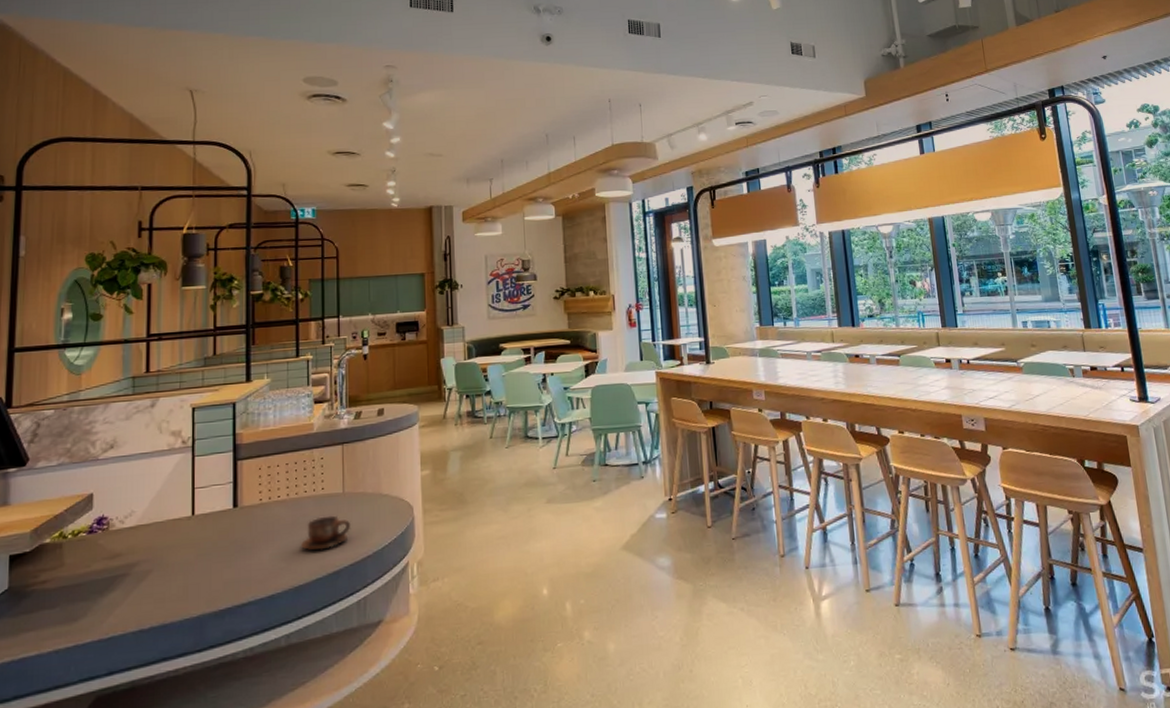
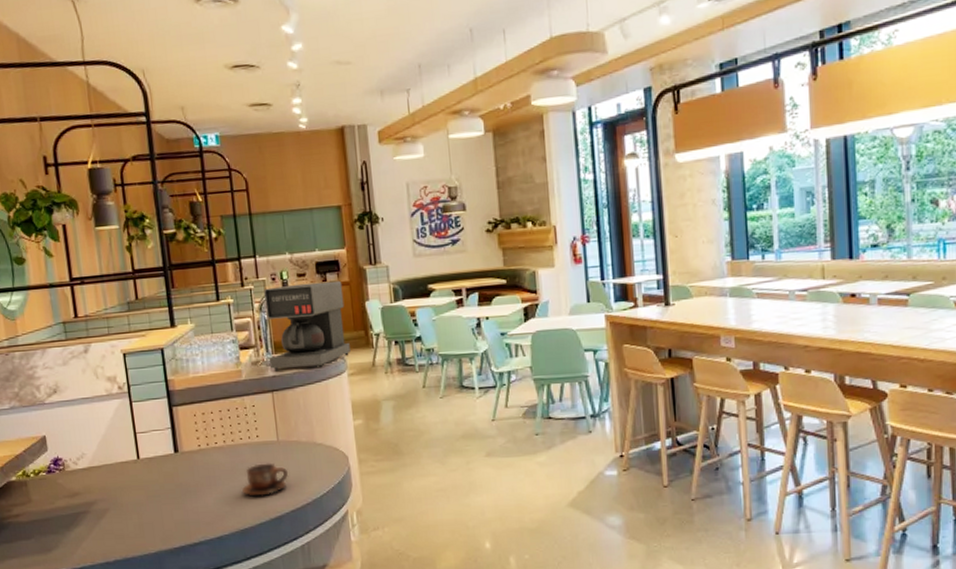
coffee maker: none [343,339,423,424] -> present [264,280,351,372]

